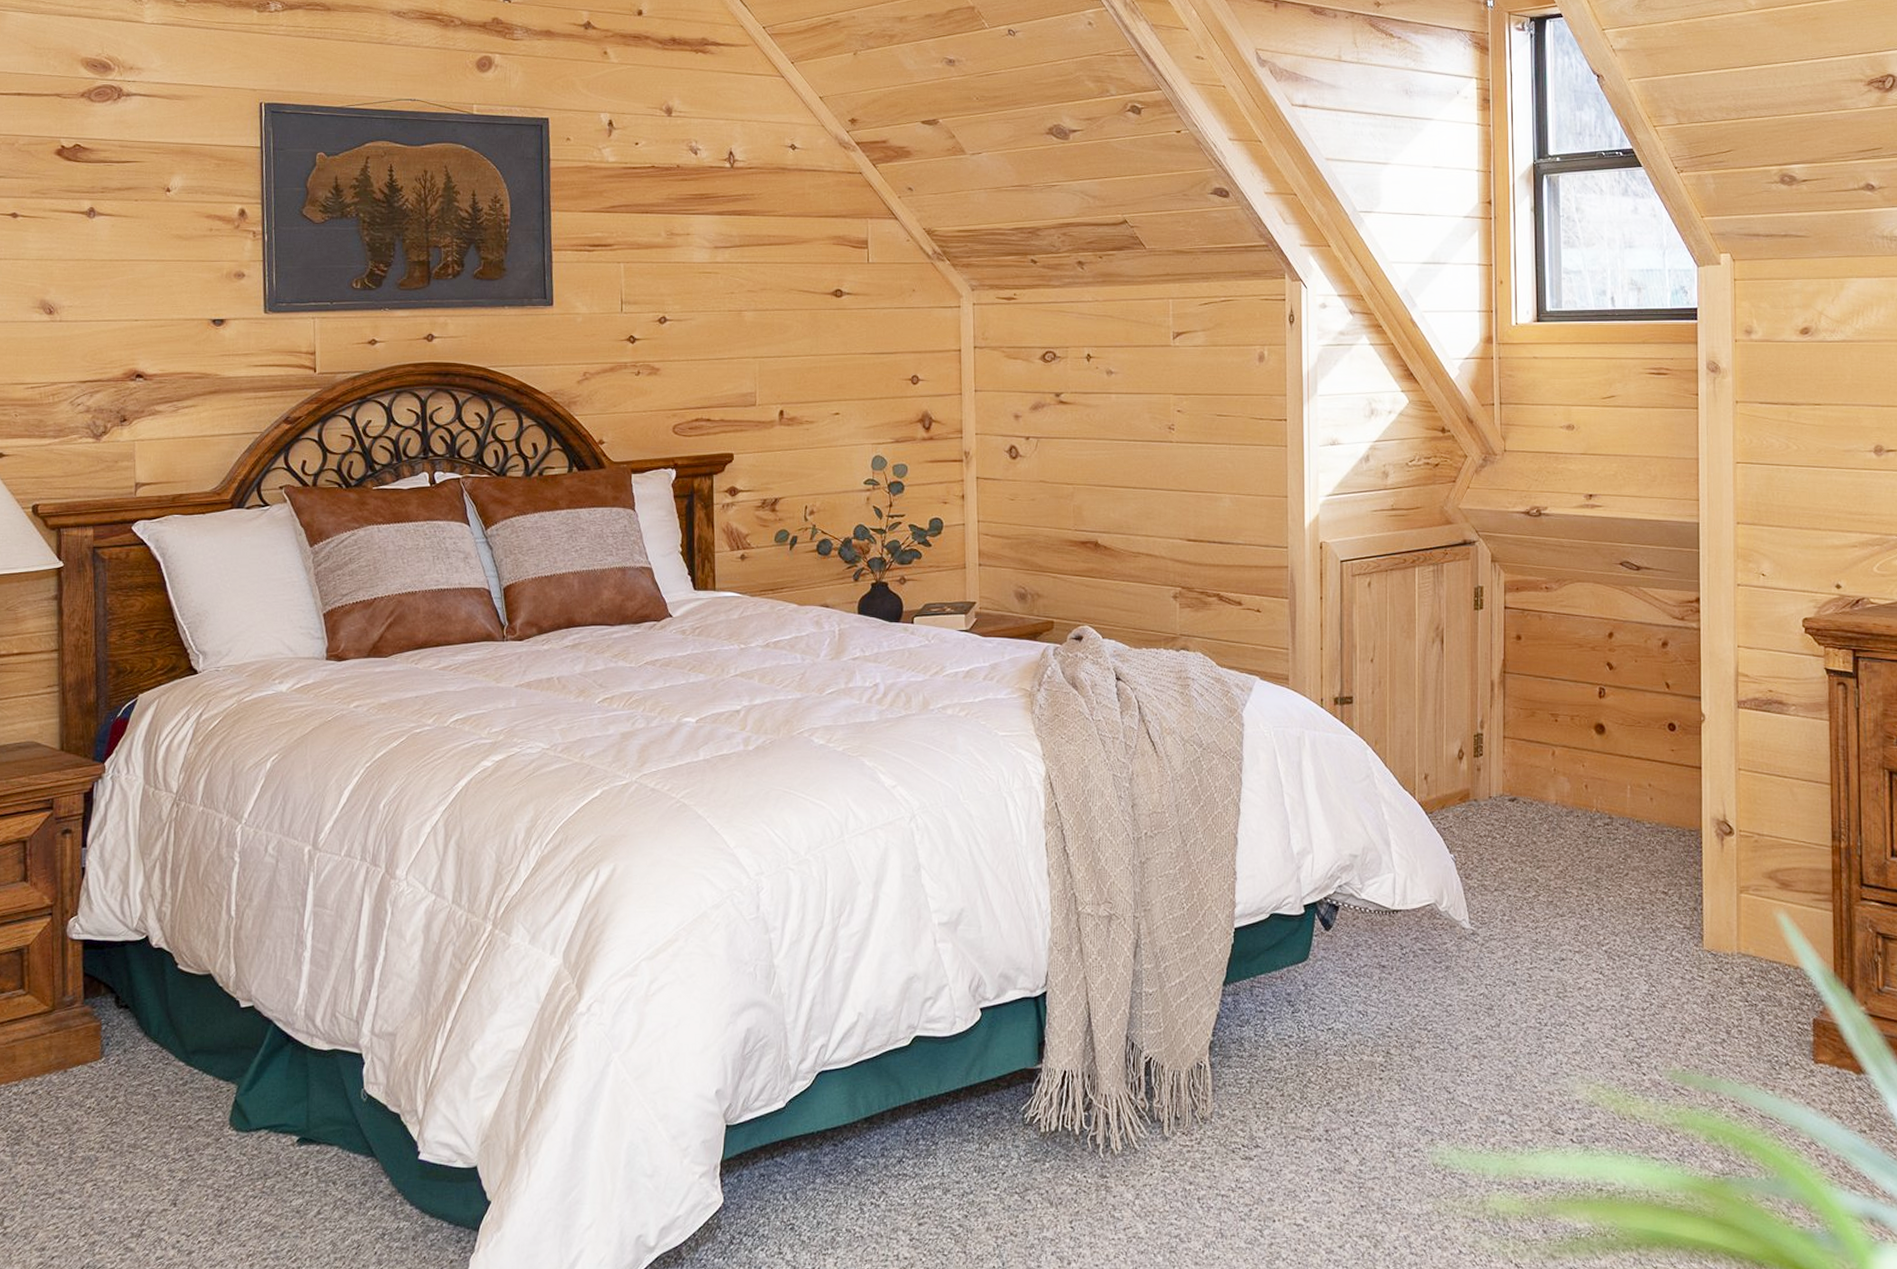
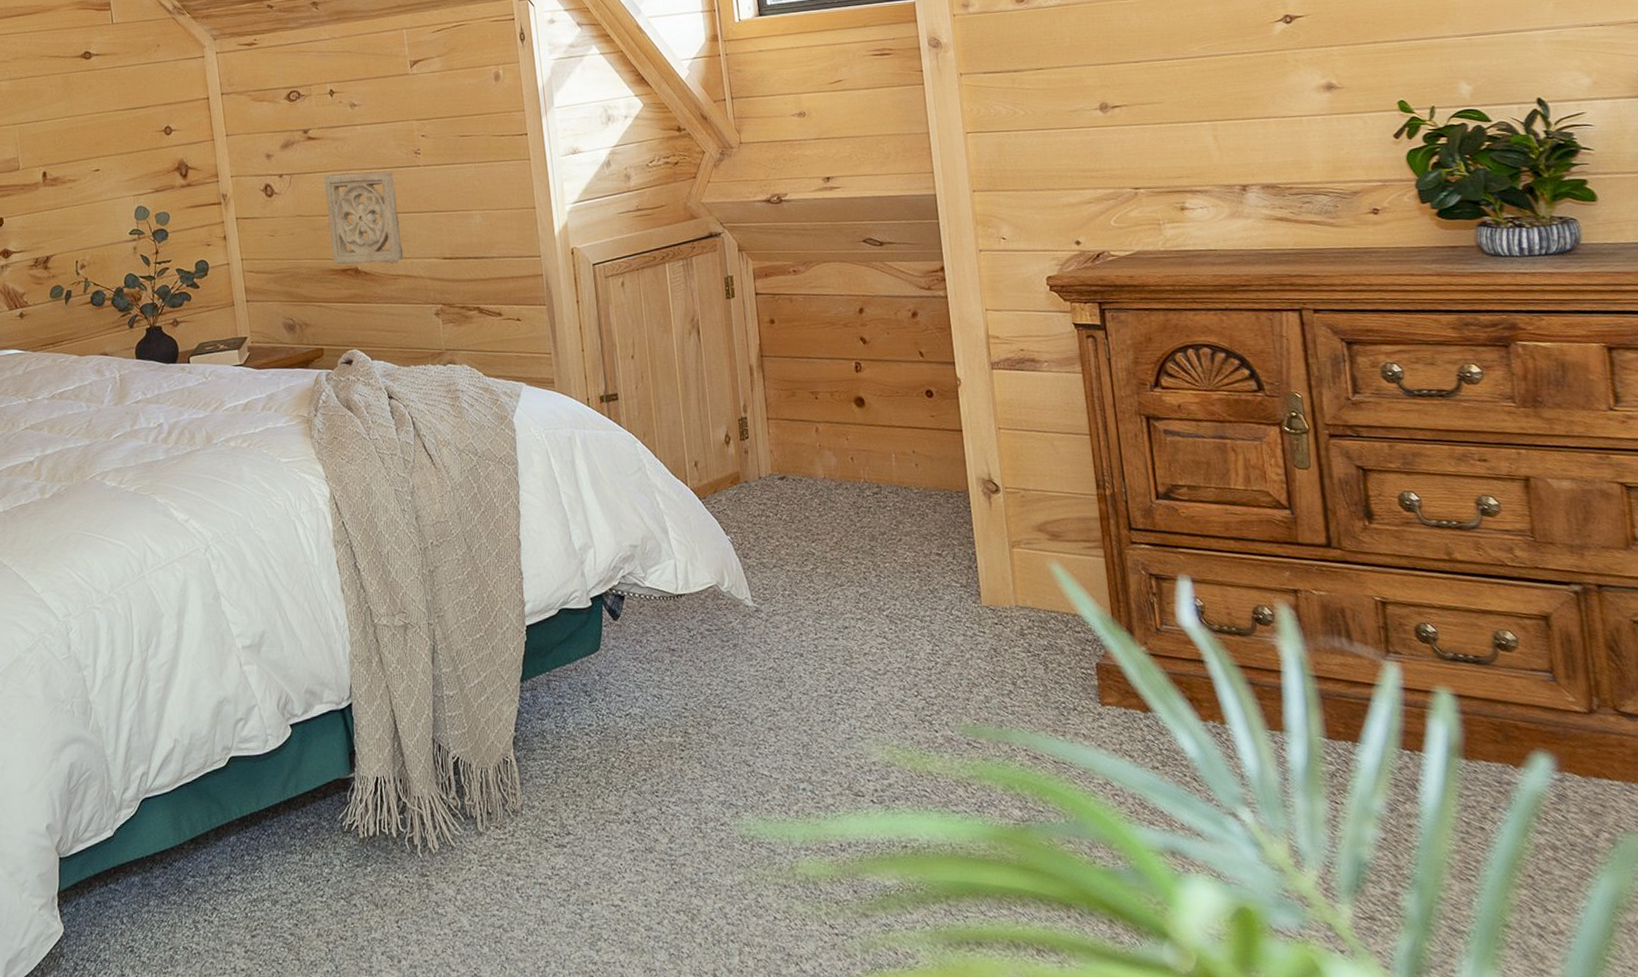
wall ornament: none [1072,441,1147,540] -> present [324,171,404,265]

